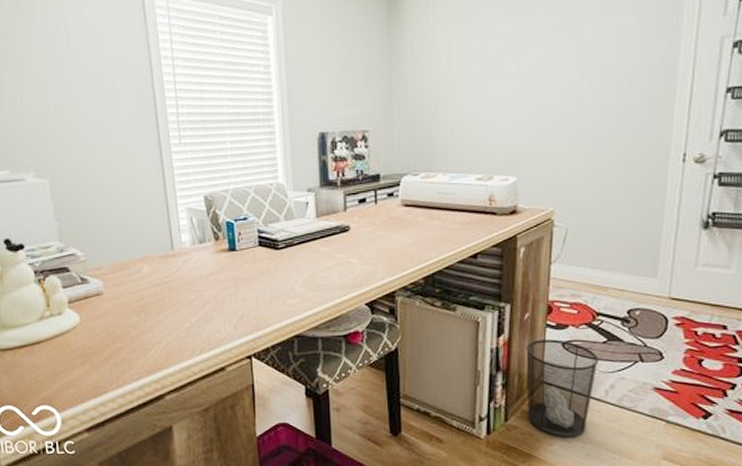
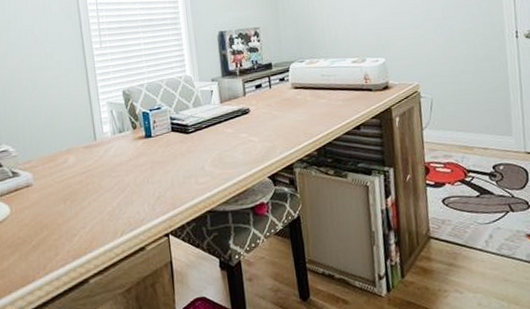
waste bin: present [526,339,599,439] -> none [411,197,476,290]

